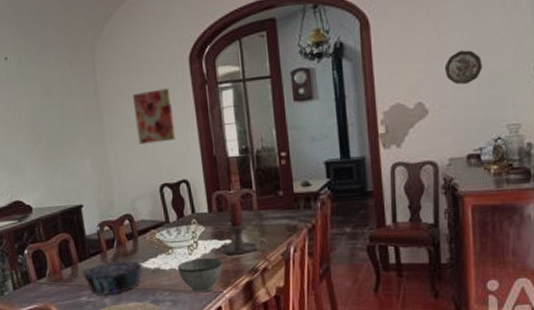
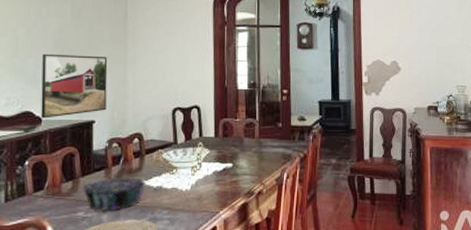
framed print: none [21,136,92,207] -> present [40,53,108,118]
wall art: present [133,88,176,145] -> none [158,24,194,70]
bowl: present [177,257,223,293] -> none [179,178,222,212]
candle holder: present [221,201,268,255] -> none [222,129,265,178]
decorative plate: present [444,50,483,85] -> none [413,26,440,52]

